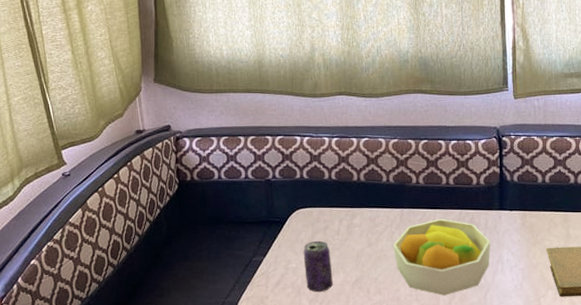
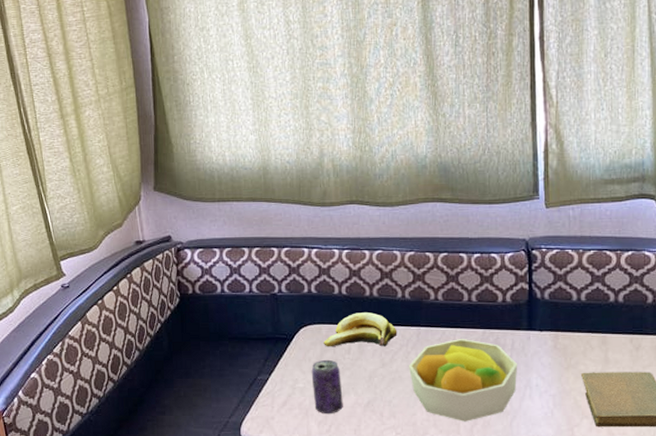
banana: none [315,196,383,229] -> present [324,312,398,347]

